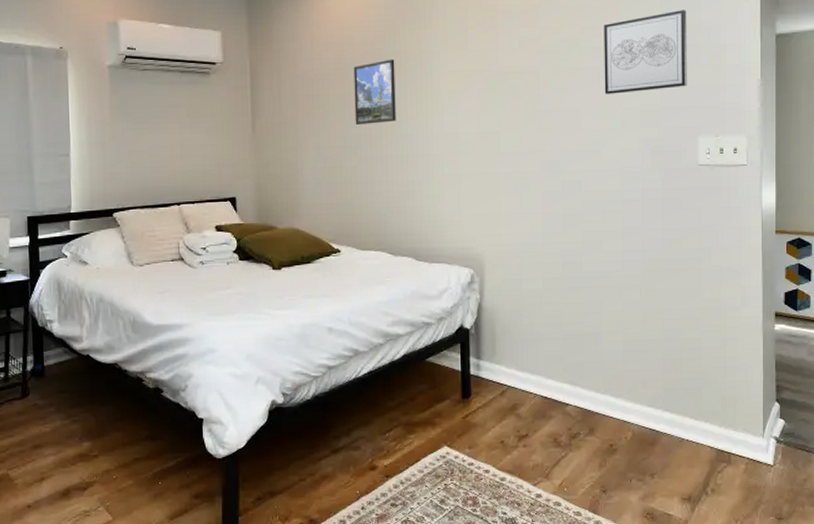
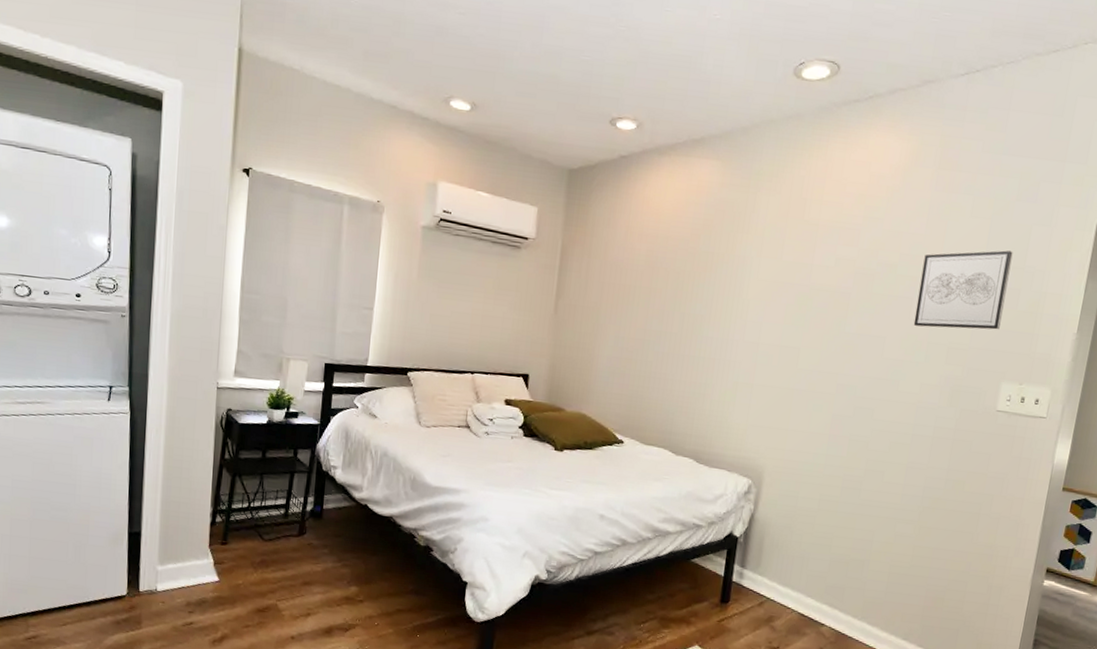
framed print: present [354,59,396,125] -> none [657,259,707,323]

